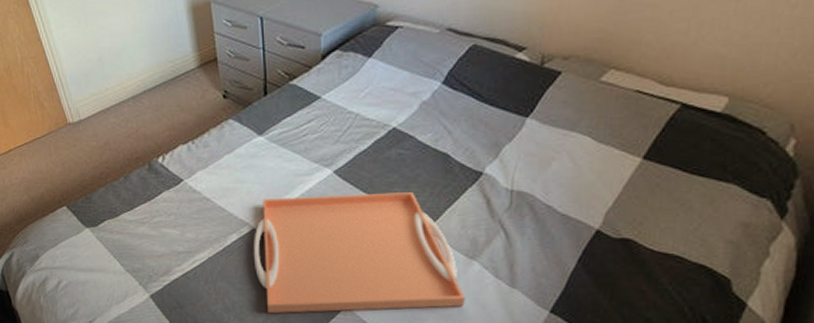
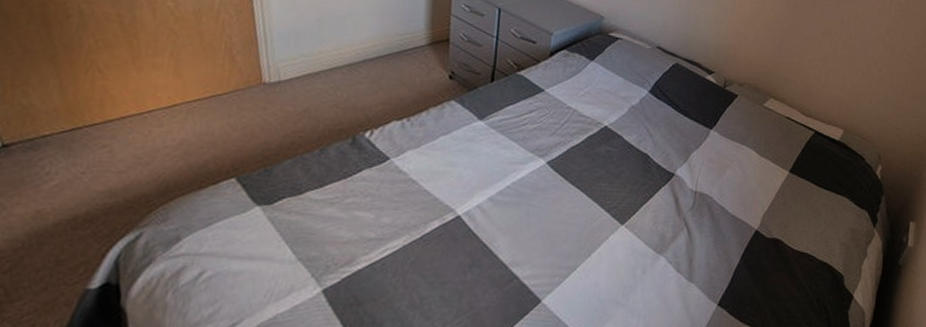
serving tray: present [253,192,465,314] -> none [452,184,651,311]

